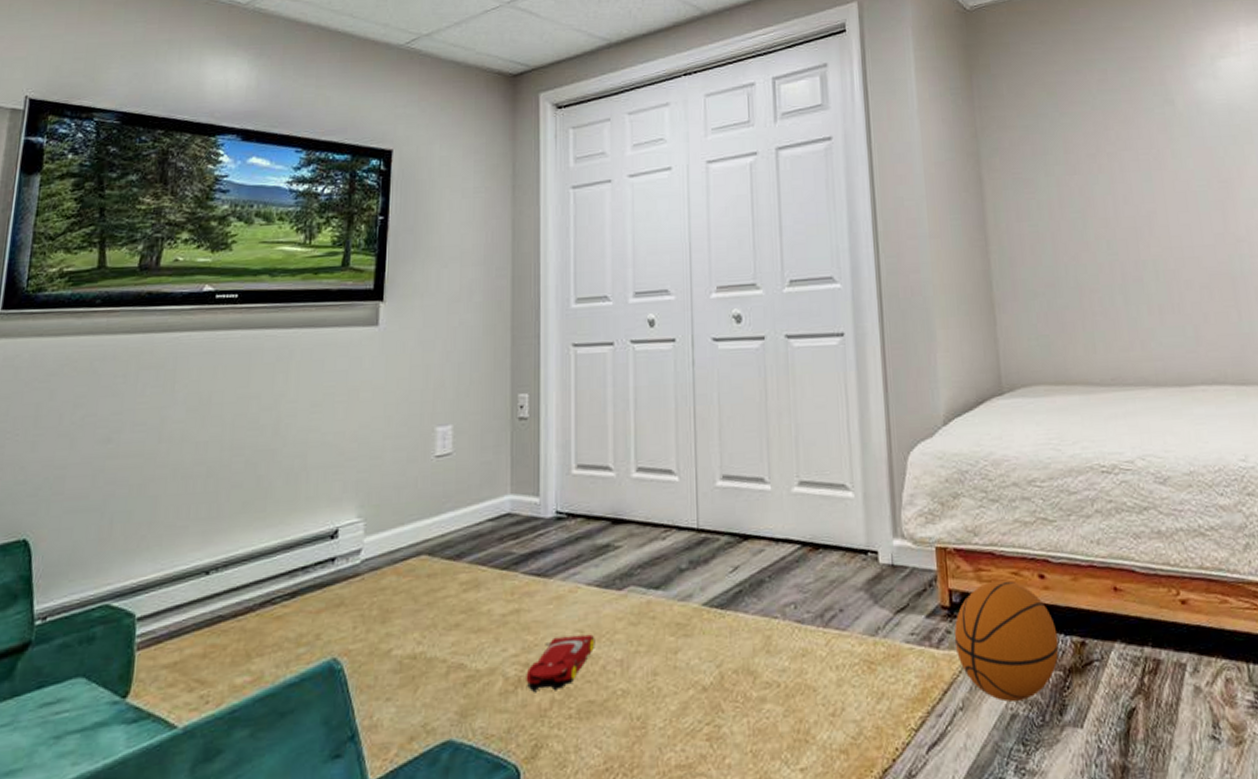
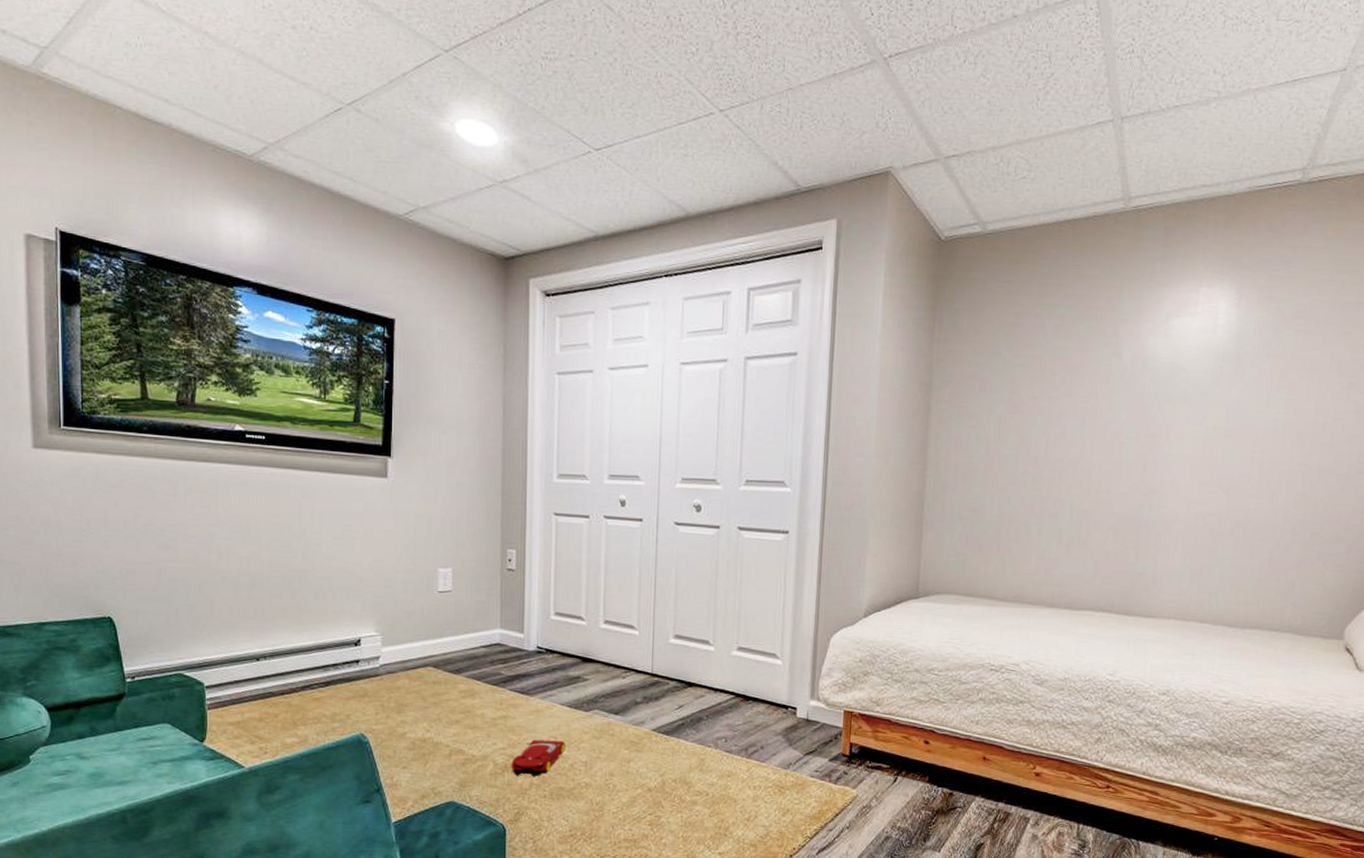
basketball: present [954,580,1059,702] -> none [849,740,932,828]

